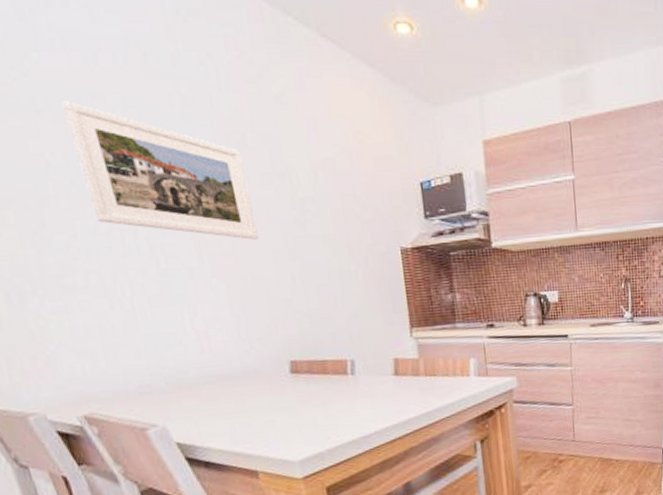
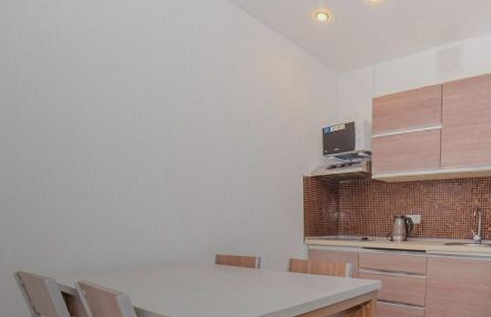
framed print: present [61,101,259,240] -> none [93,70,205,166]

